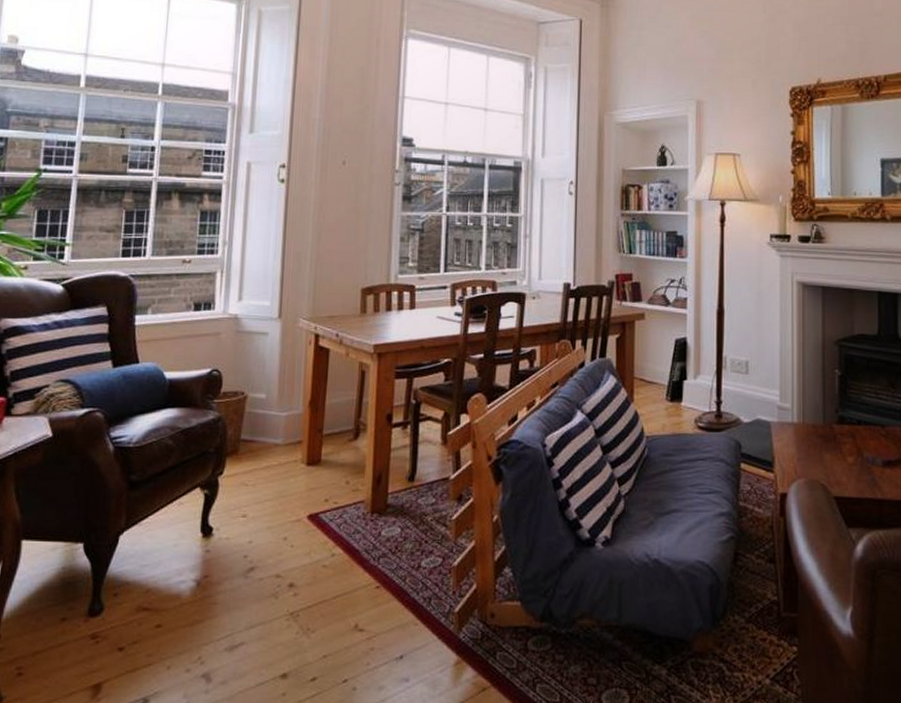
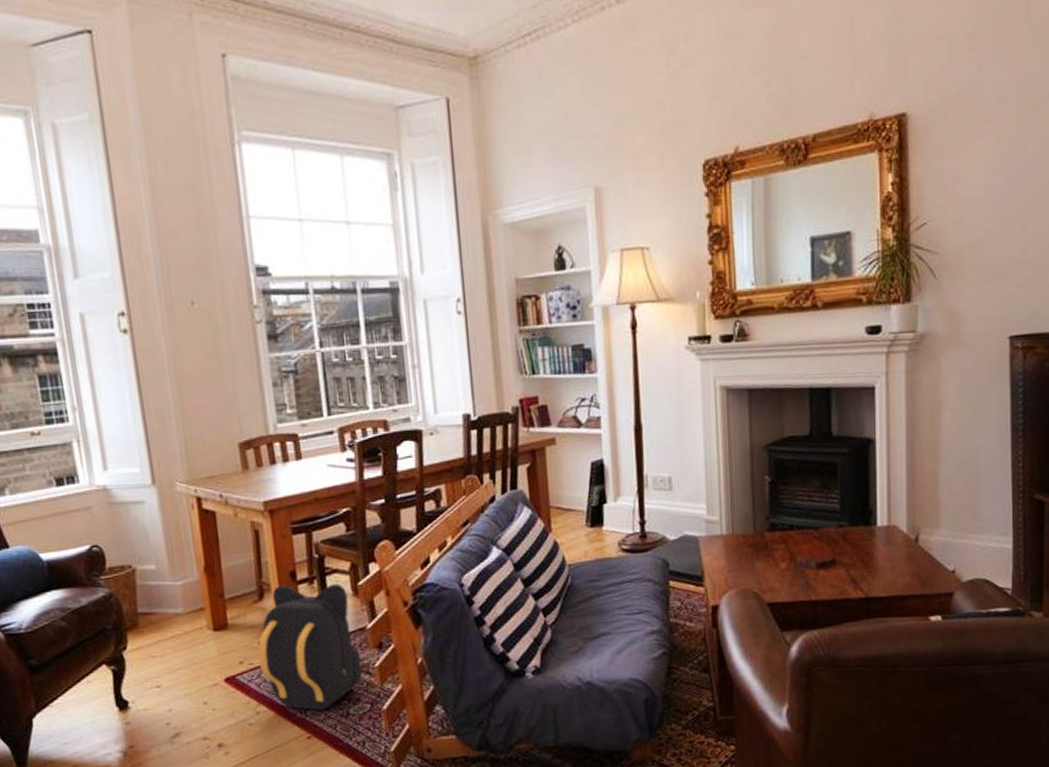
backpack: none [343,426,440,559] -> present [258,584,362,711]

